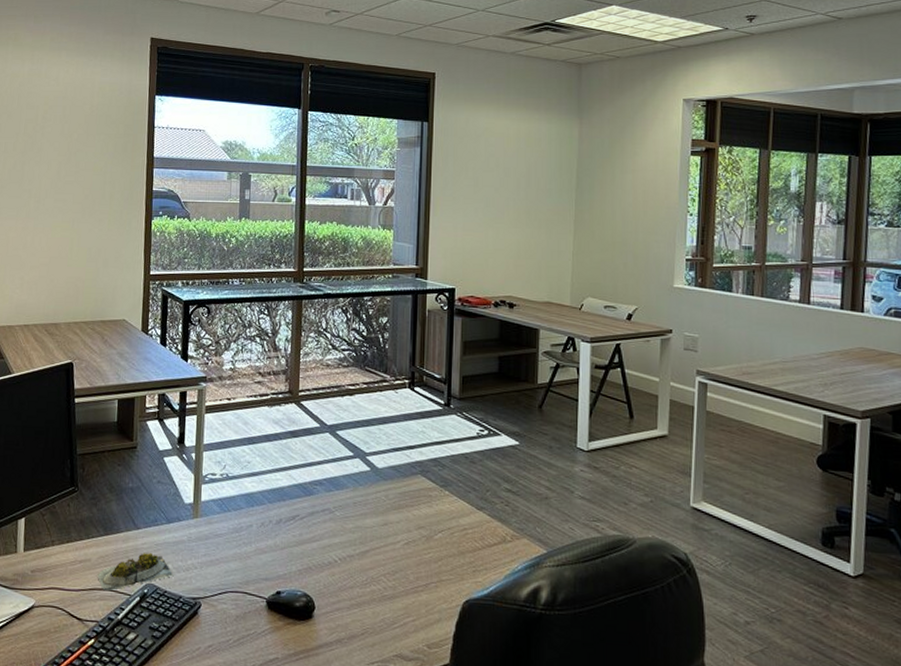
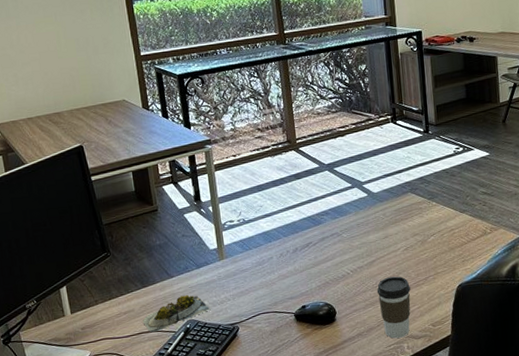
coffee cup: none [366,574,406,656] -> present [376,276,411,339]

